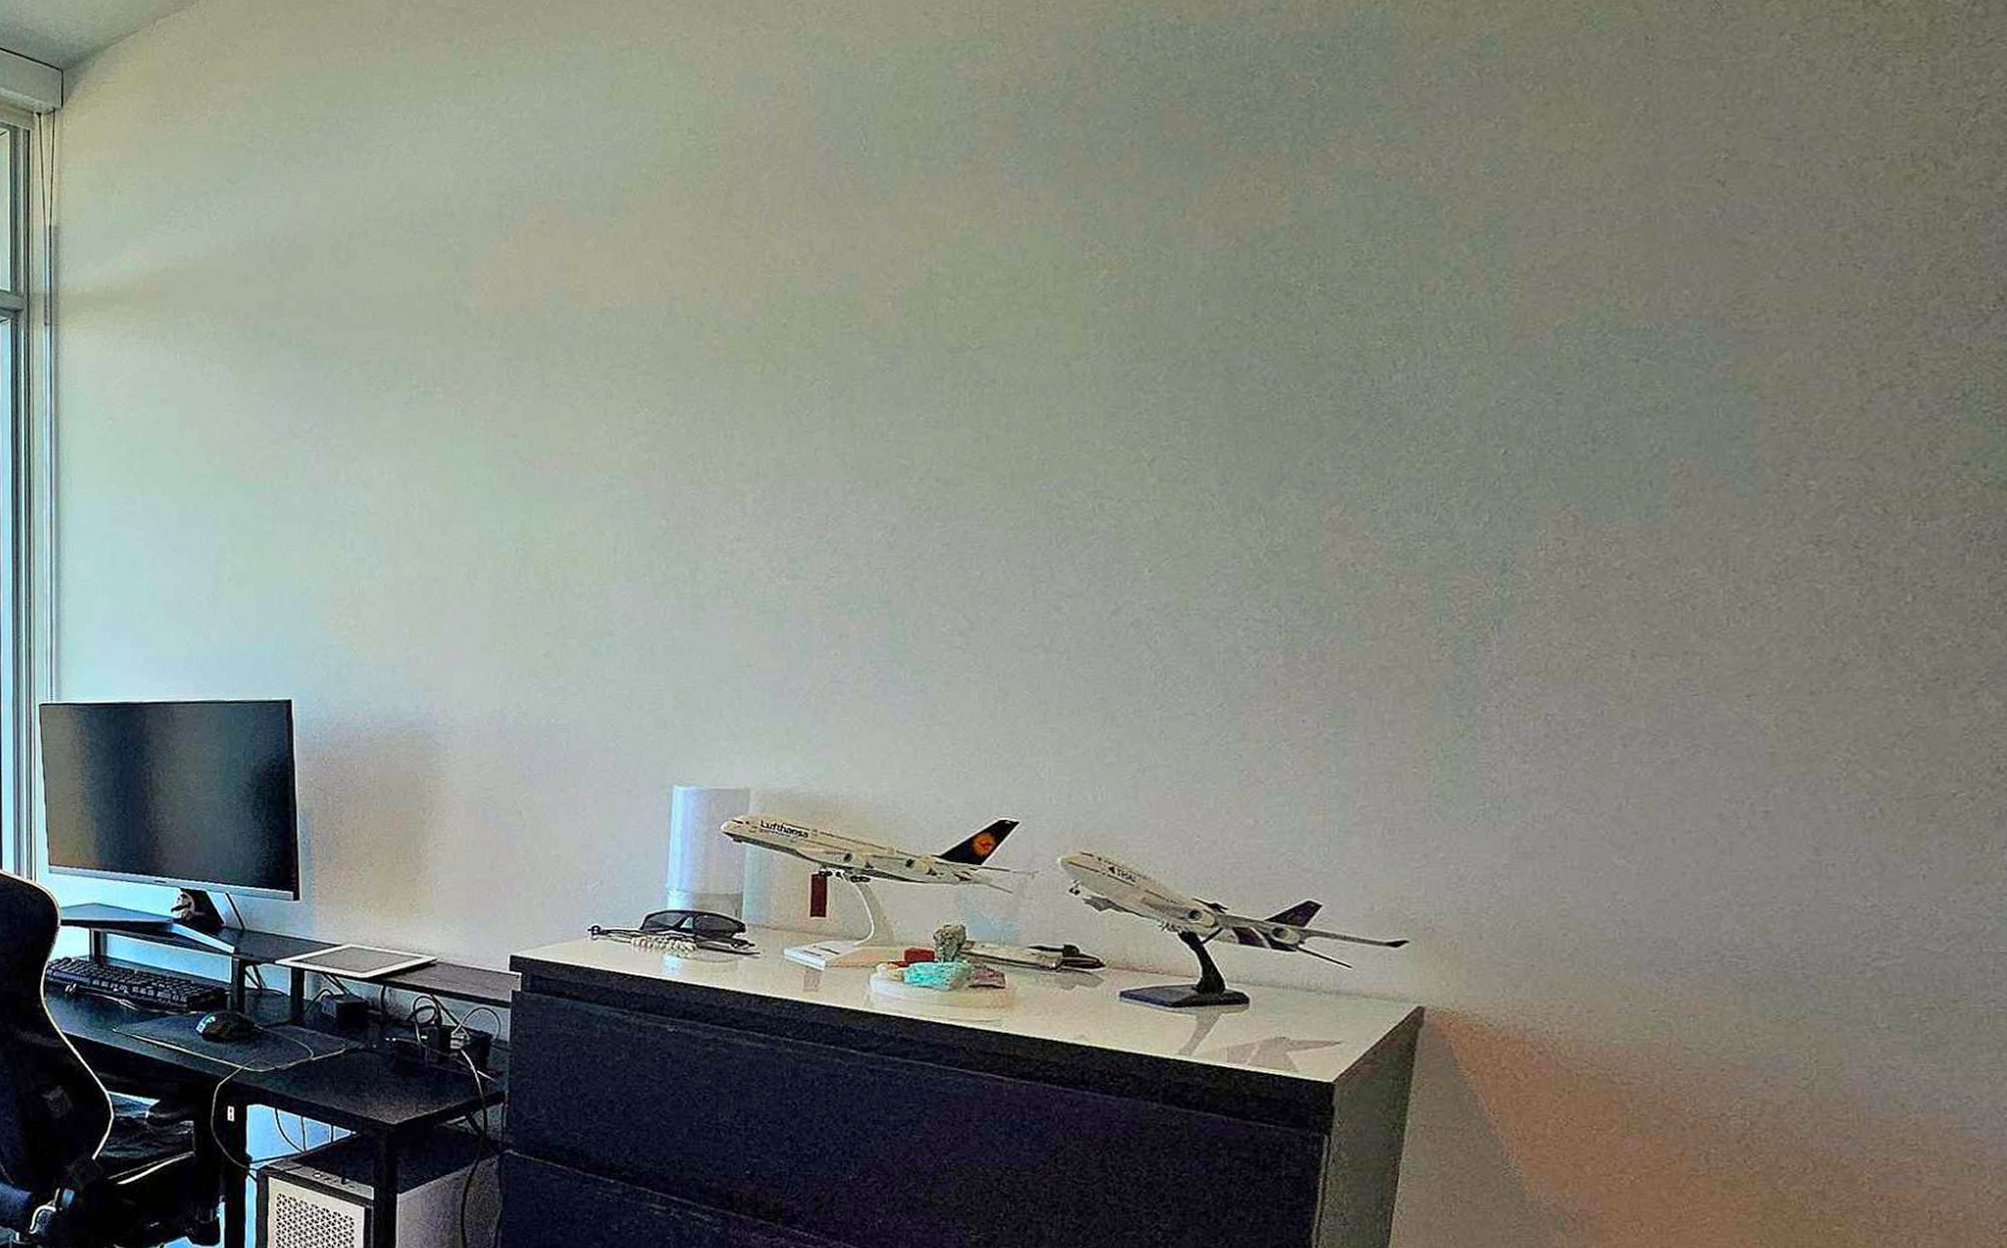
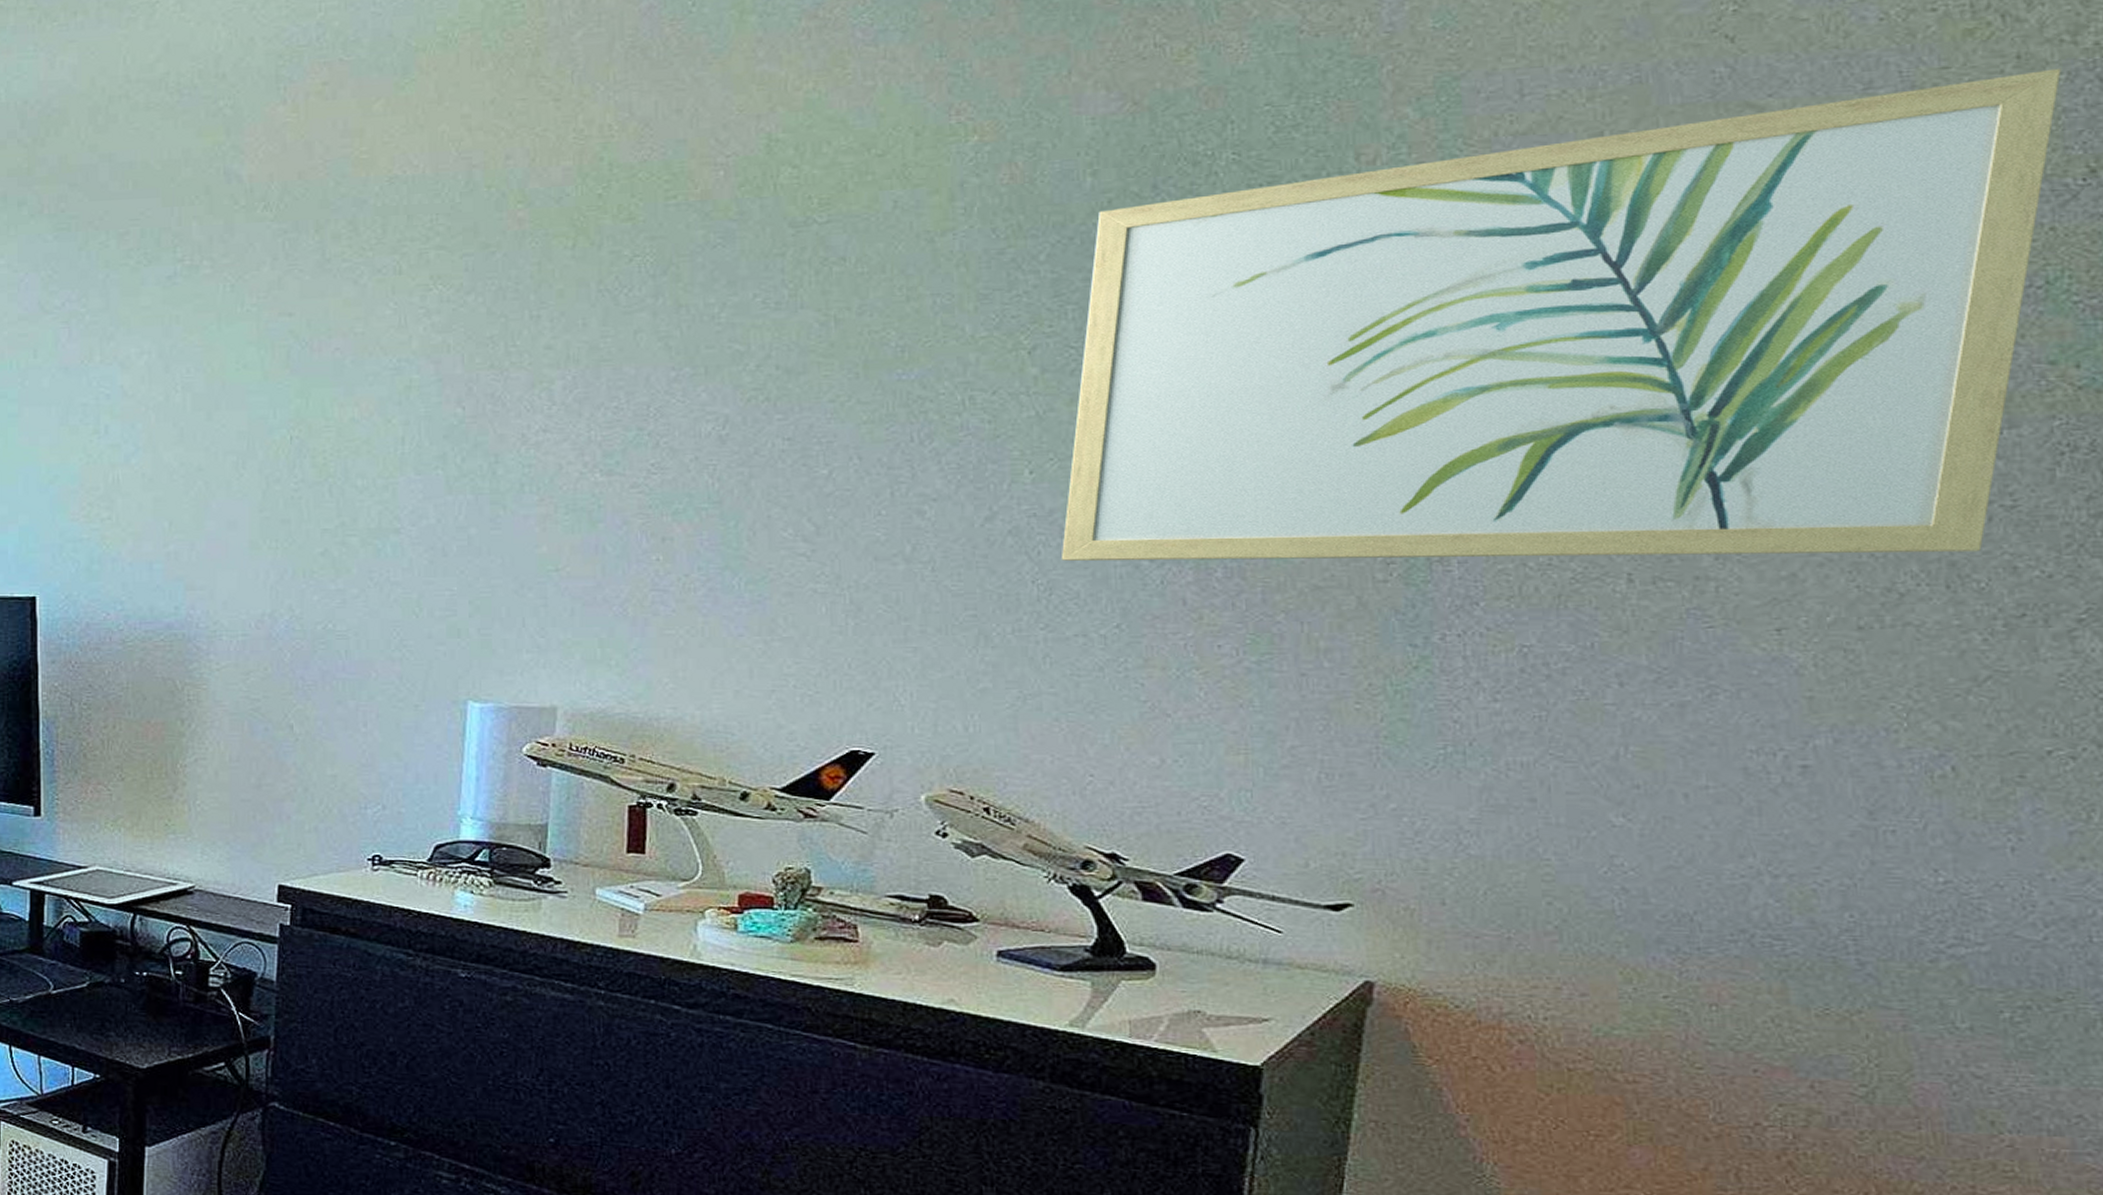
wall art: none [1175,209,1980,649] -> present [1062,68,2061,562]

